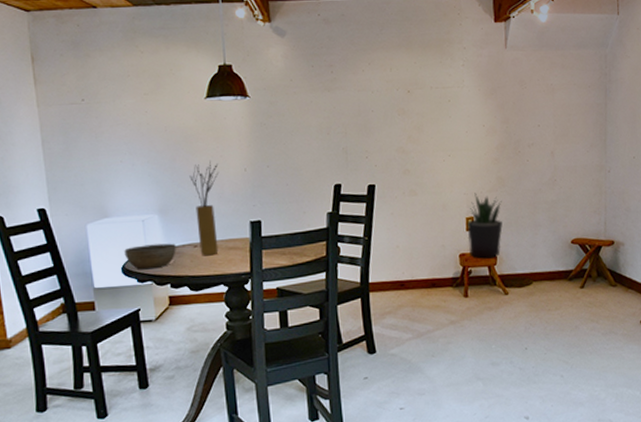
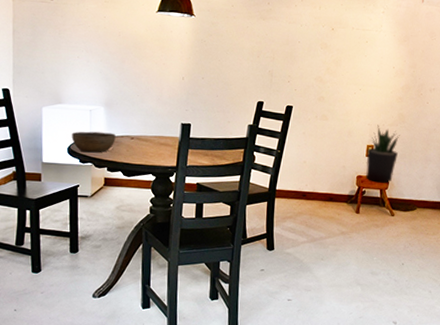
vase: present [189,160,219,256] -> none [135,66,161,148]

